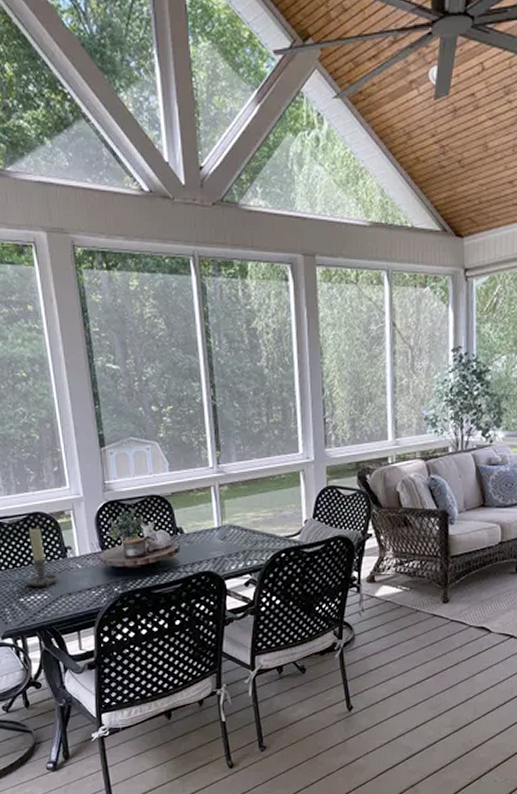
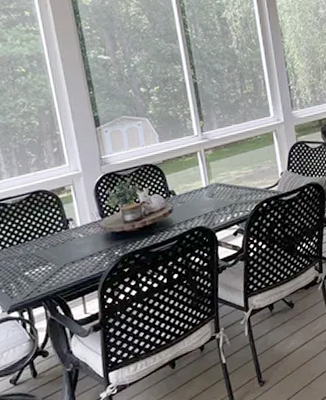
candle holder: present [25,528,59,587] -> none [29,205,62,260]

